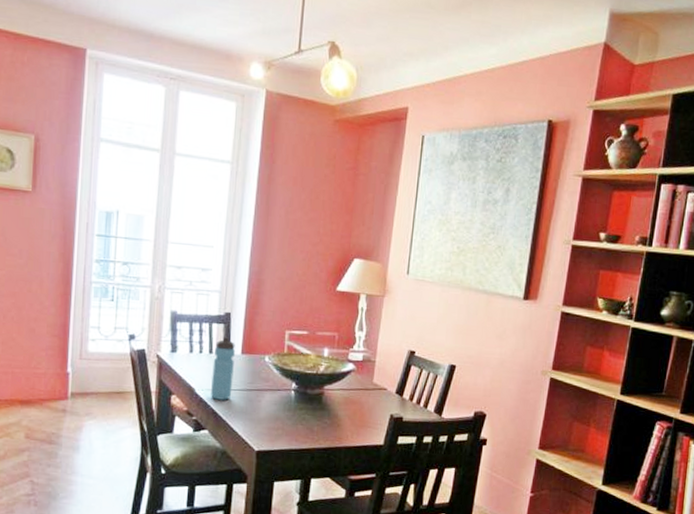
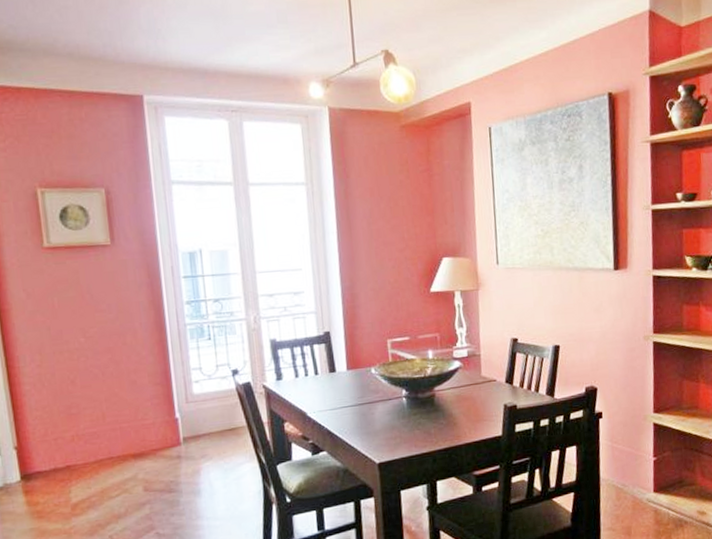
water bottle: present [211,337,235,400] -> none [320,356,344,420]

